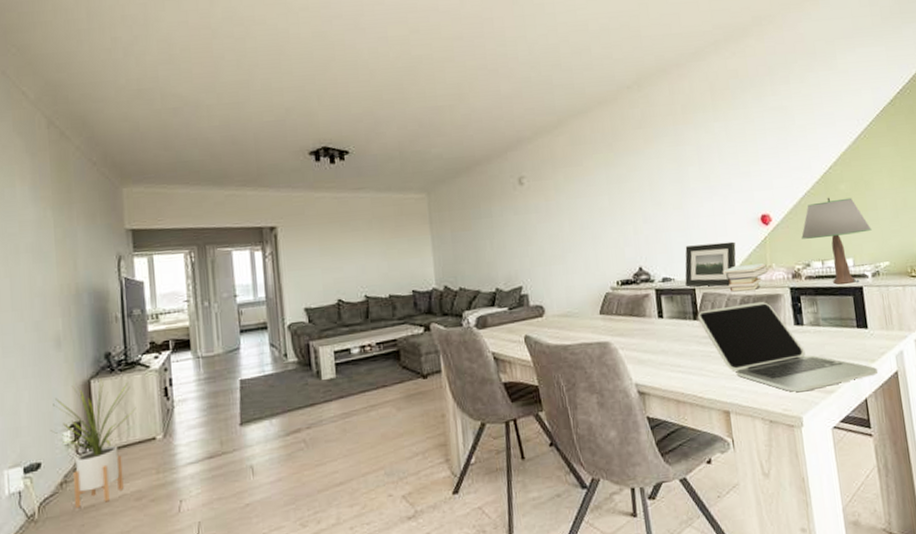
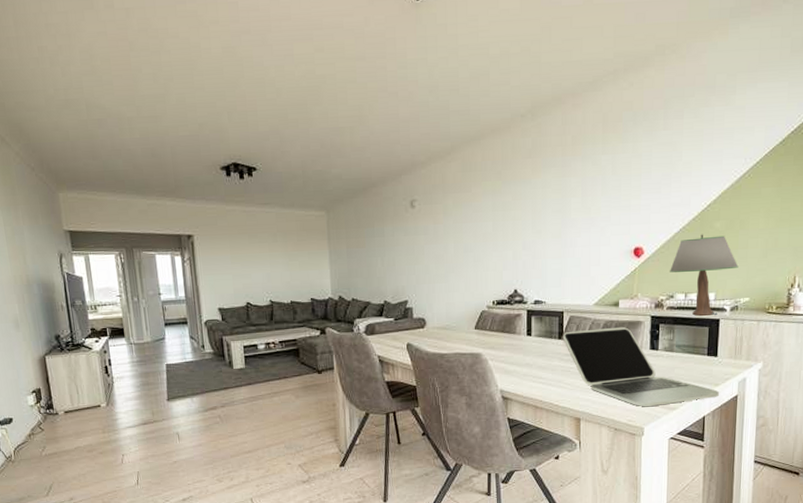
house plant: present [50,378,136,509] -> none [17,355,83,455]
picture frame: present [685,241,736,287] -> none [555,271,606,311]
books: present [722,263,768,292] -> none [590,292,633,317]

